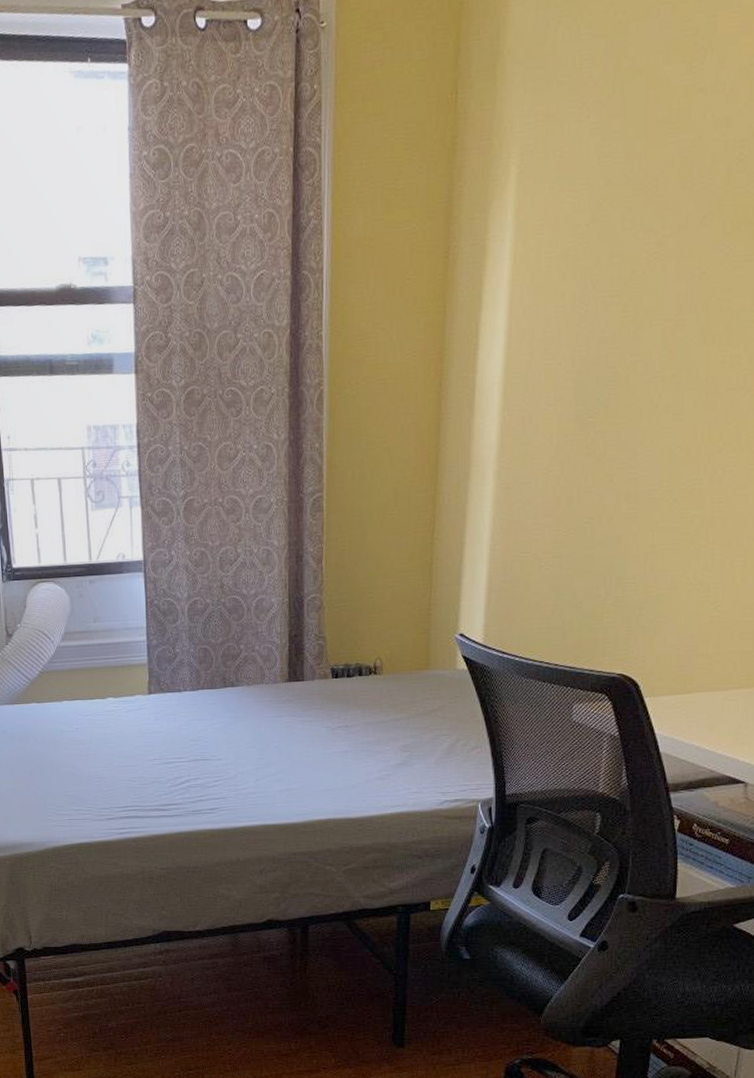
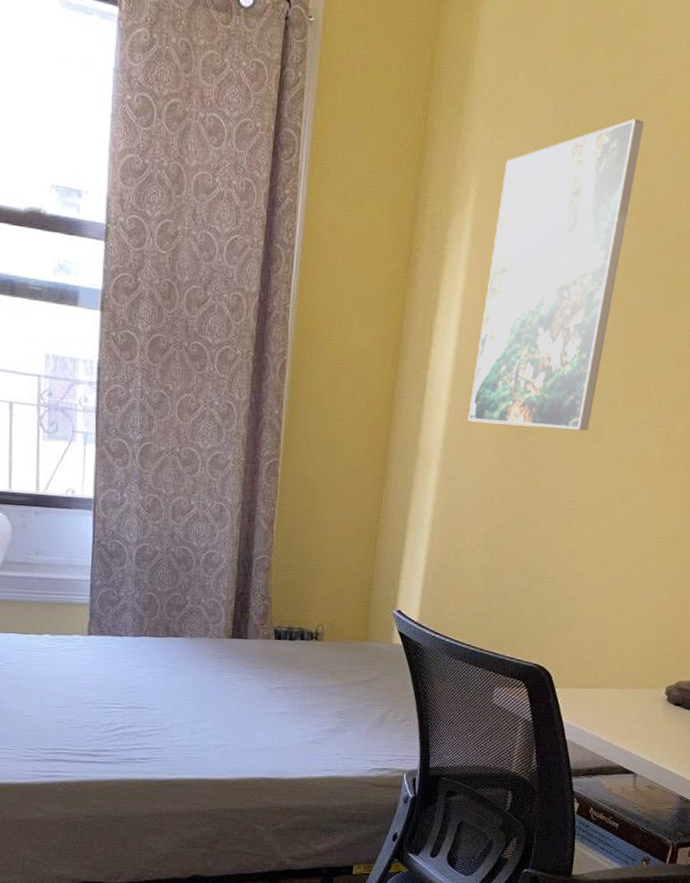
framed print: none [524,42,715,422] -> present [468,119,645,431]

